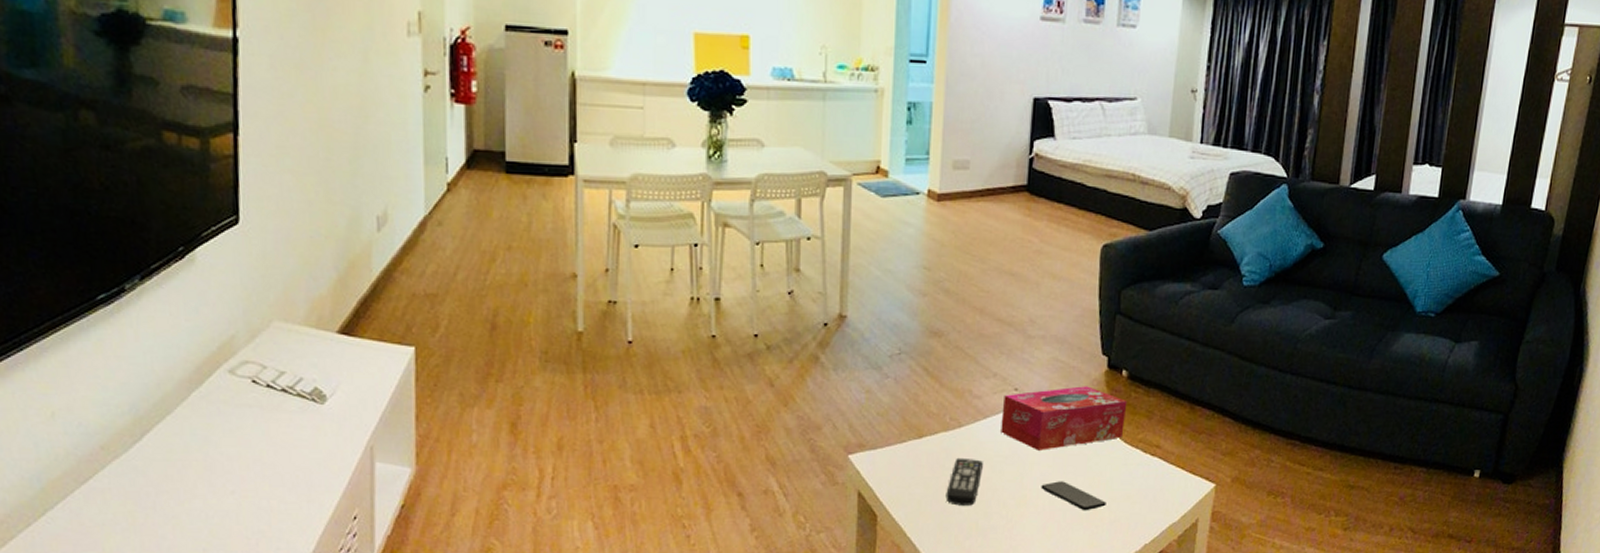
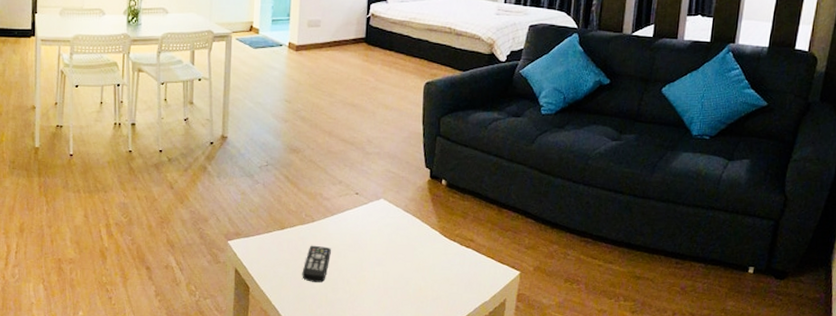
tissue box: present [1001,386,1127,451] -> none [345,192,446,241]
smartphone: present [1041,481,1106,511] -> none [377,265,430,290]

